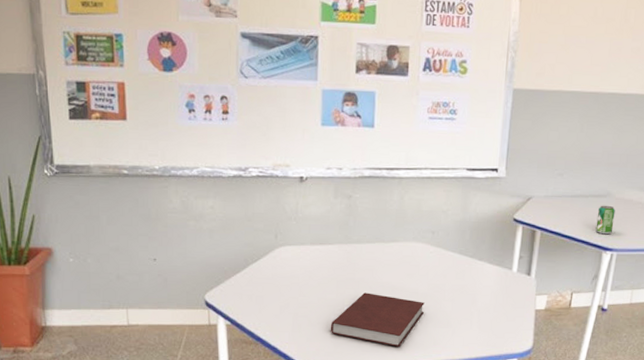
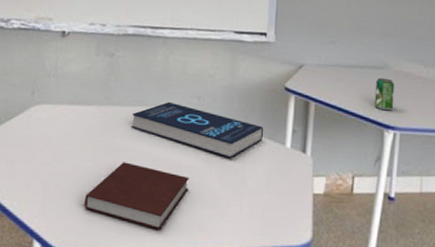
book: none [371,237,492,283] -> present [132,101,263,158]

